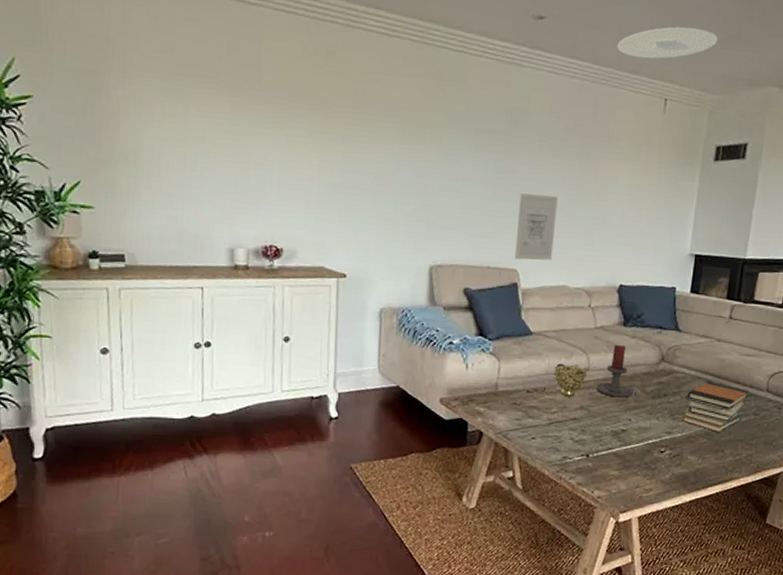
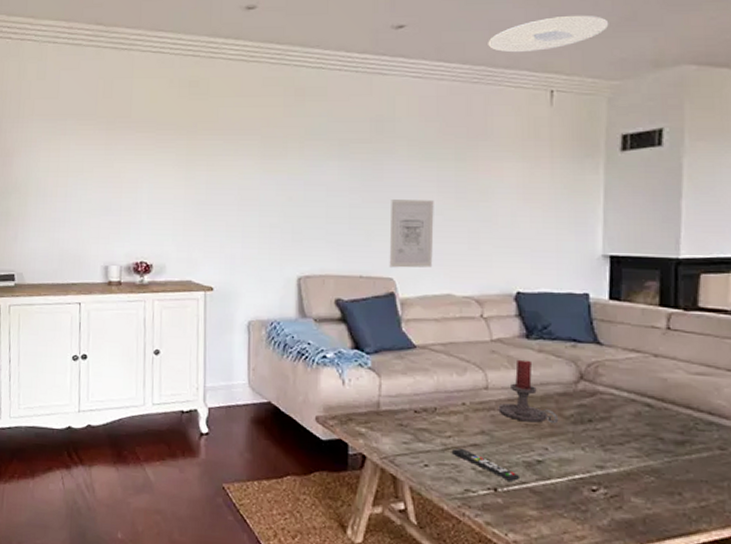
decorative bowl: present [553,363,587,397] -> none [444,380,485,419]
remote control: none [556,421,608,448] -> present [453,447,521,481]
book stack: present [682,381,749,432] -> none [617,405,708,470]

